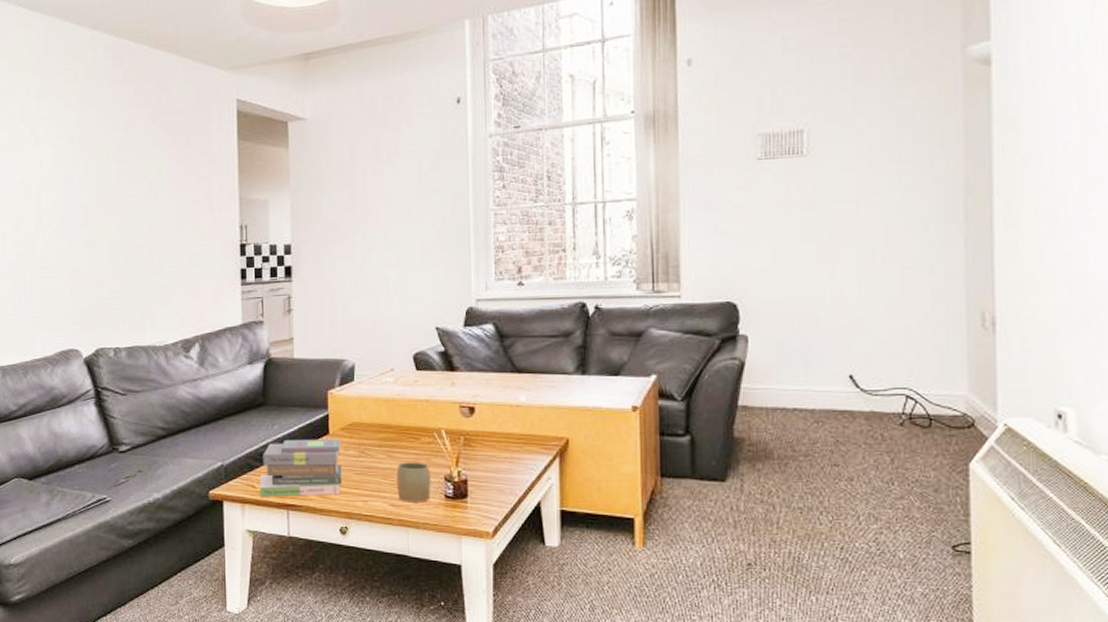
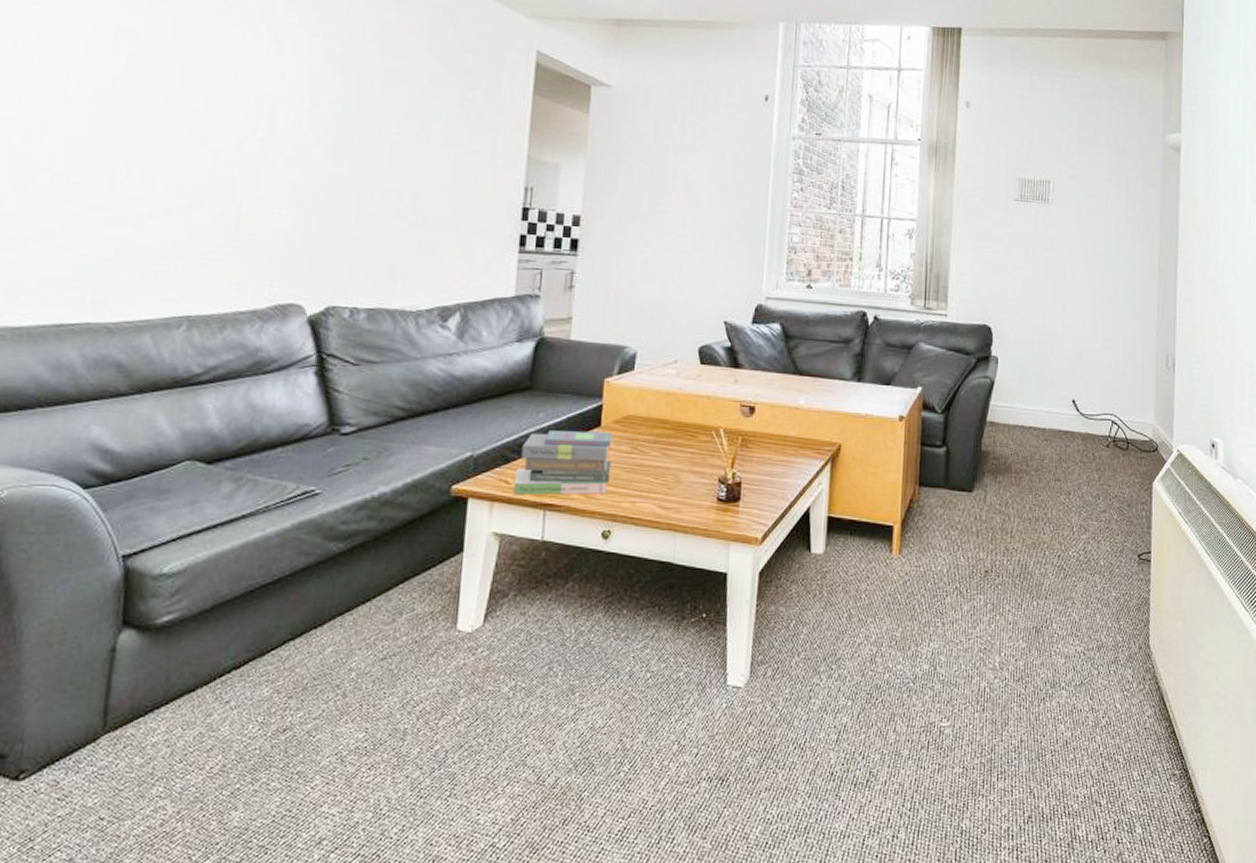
mug: present [396,462,431,503] -> none [668,461,705,505]

